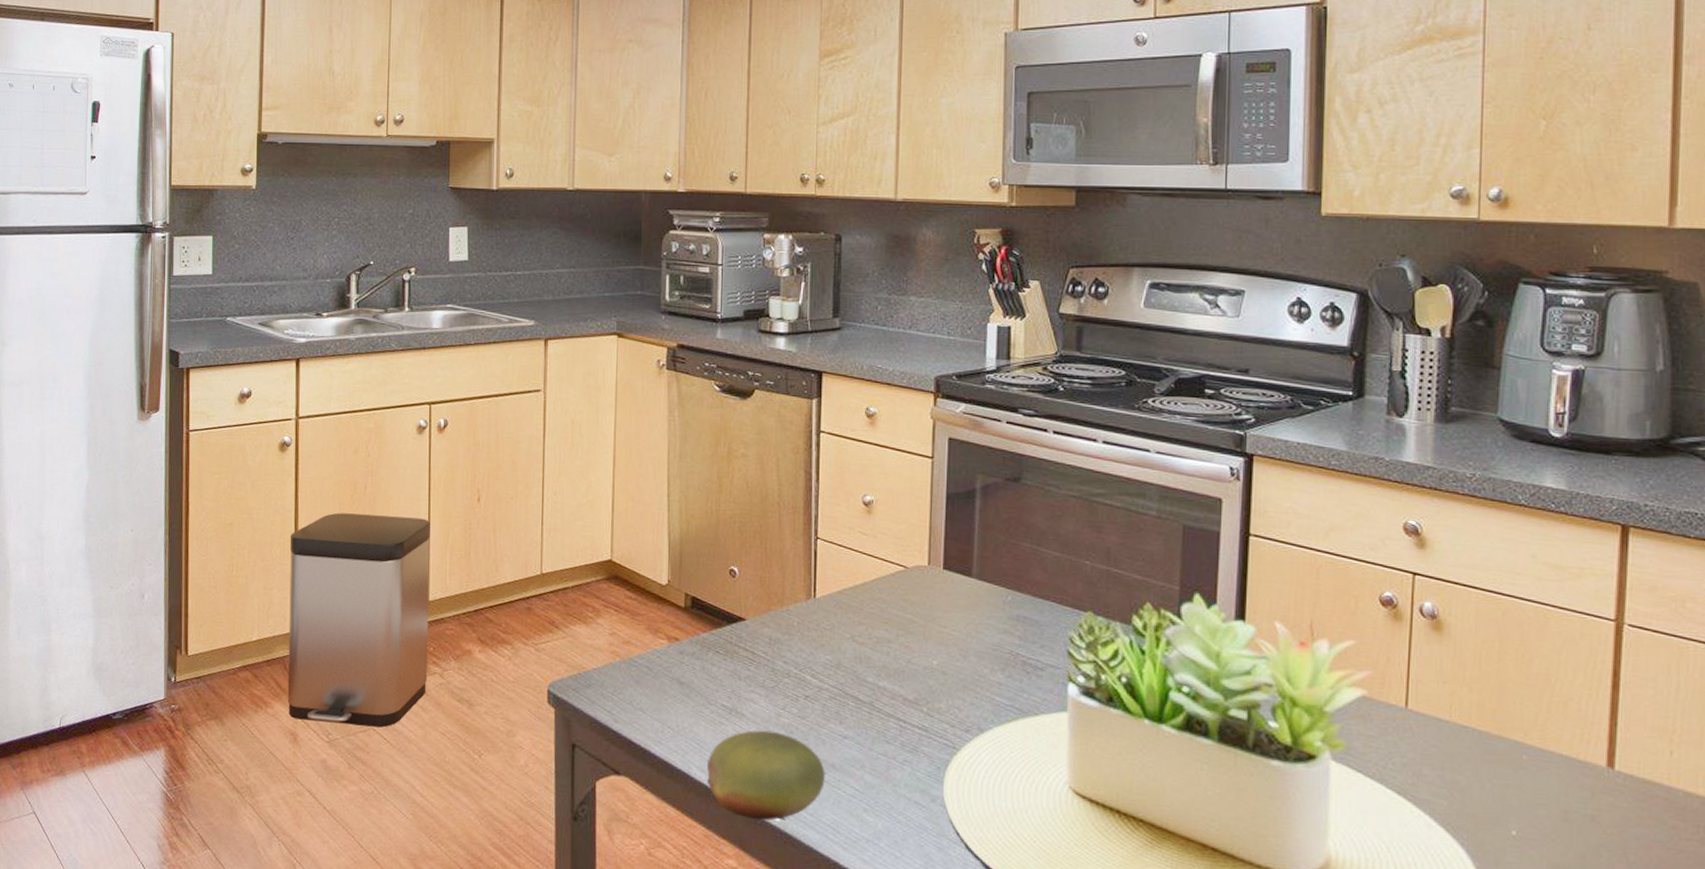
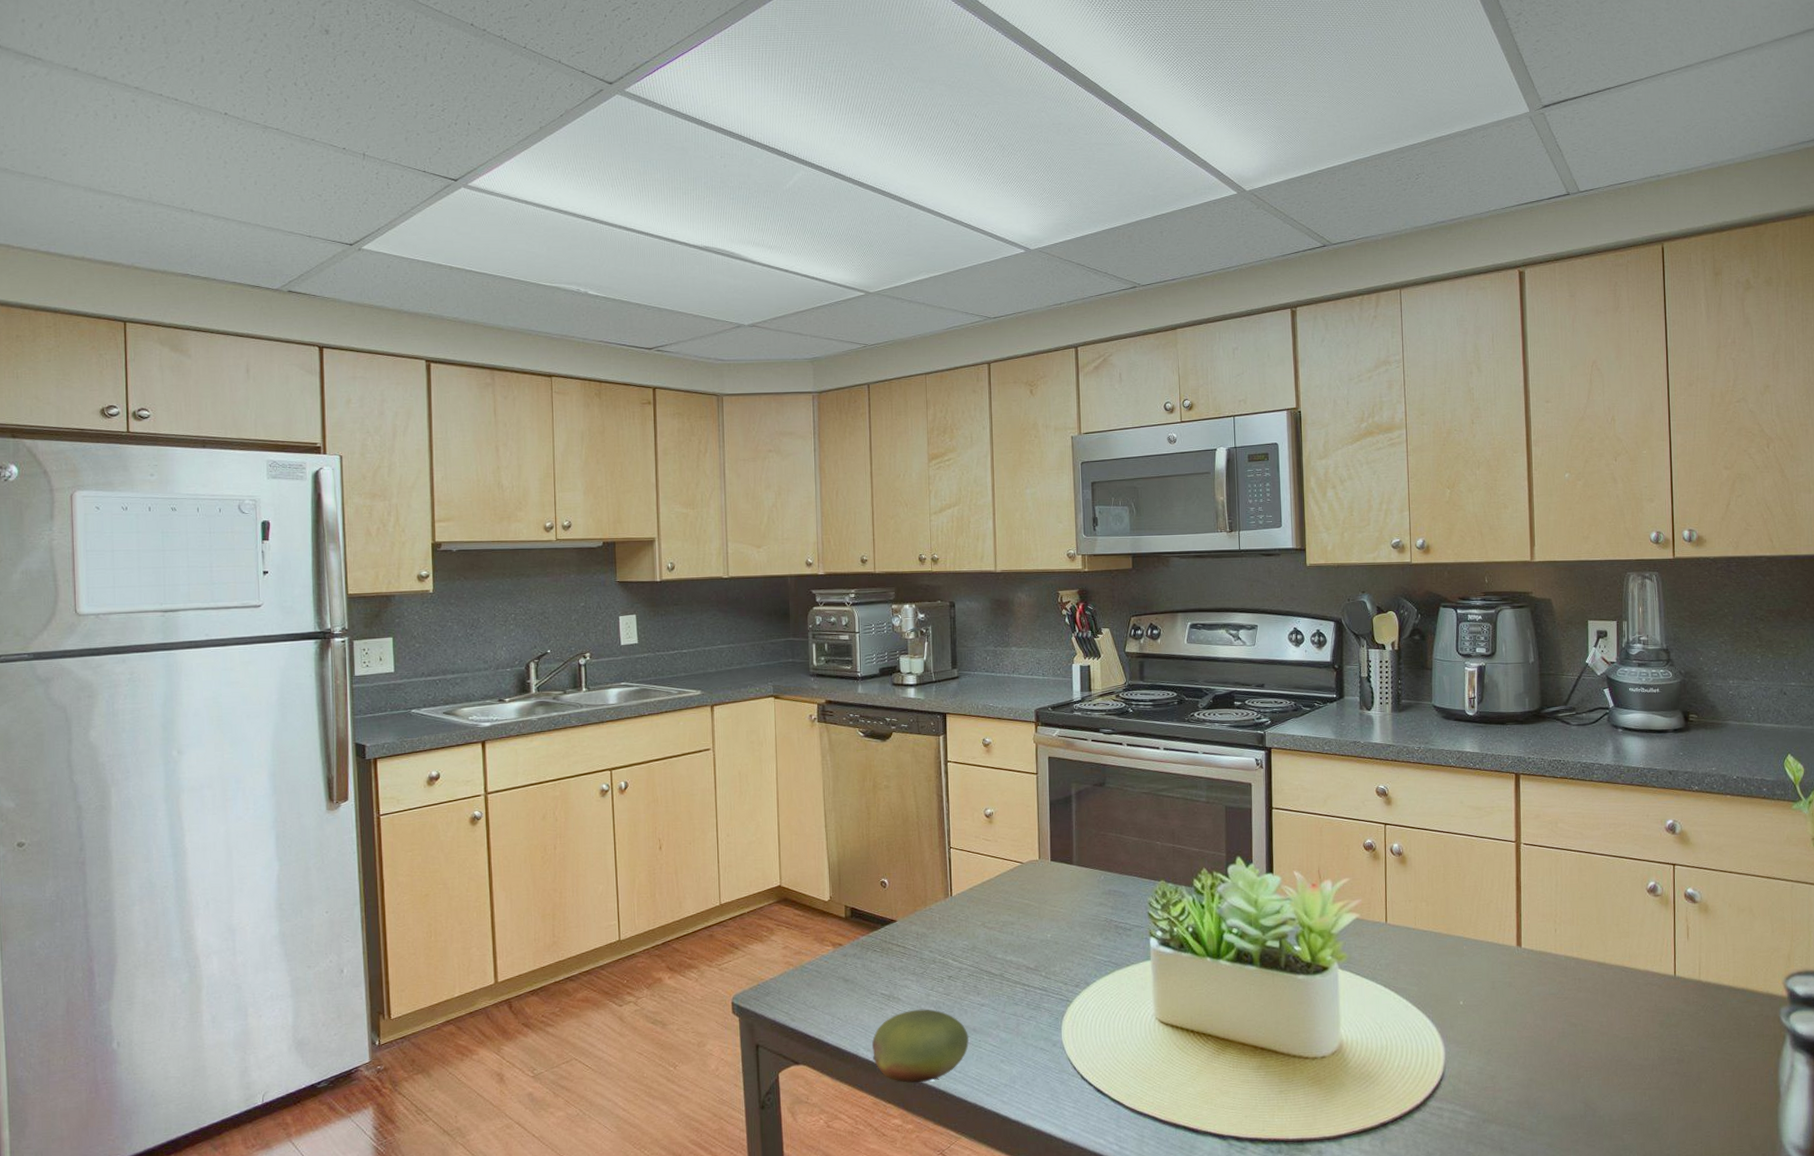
pedal bin: present [287,513,430,728] -> none [485,869,623,1061]

